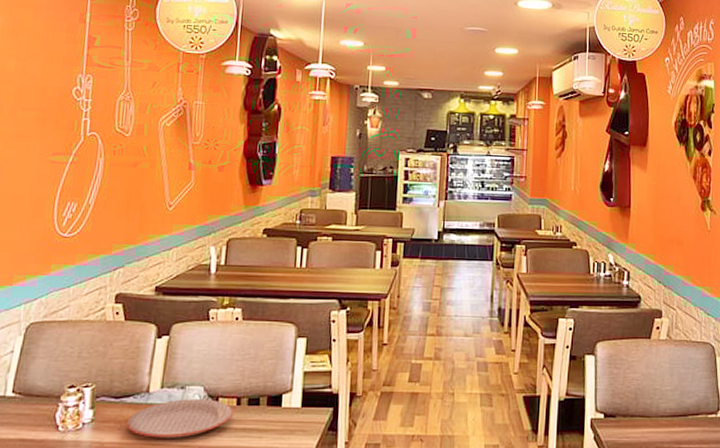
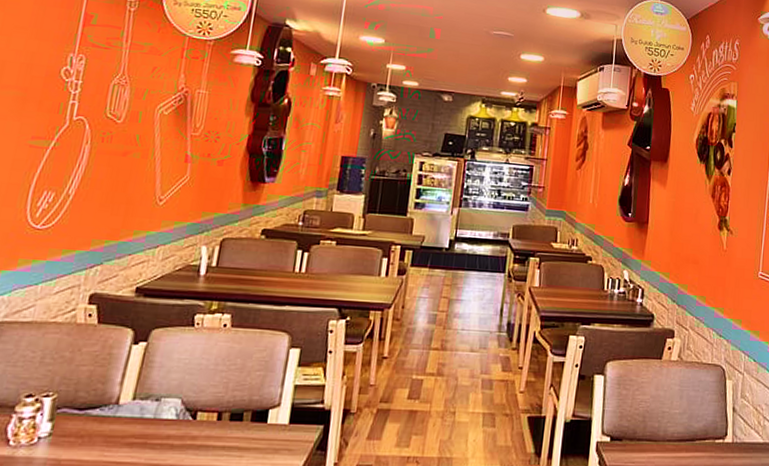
plate: present [127,399,233,438] -> none [89,412,213,456]

